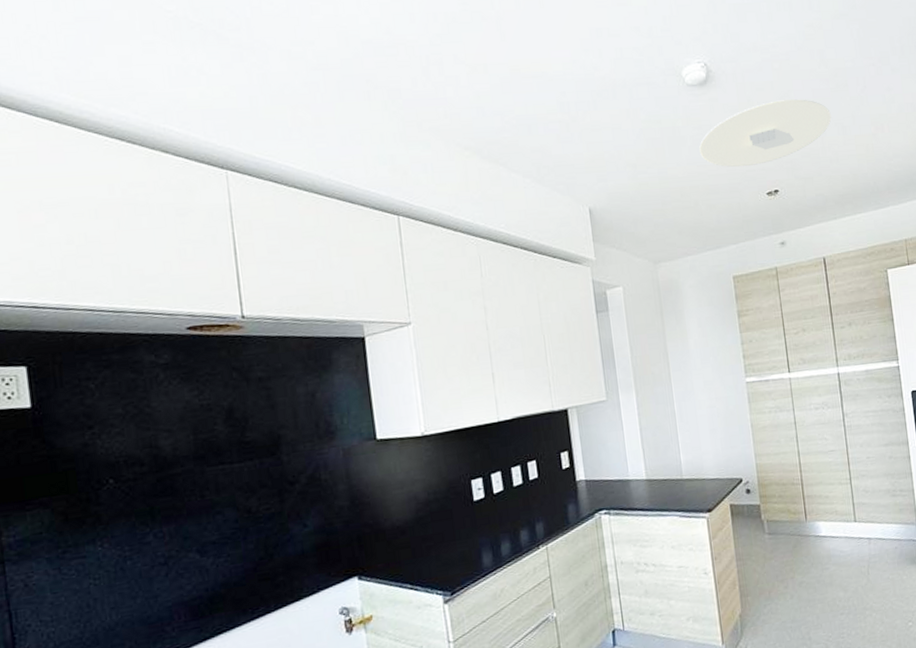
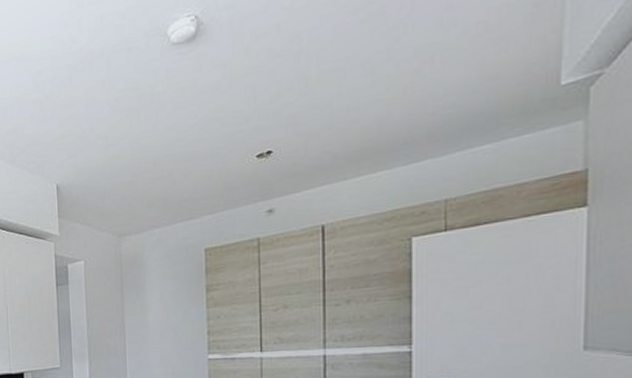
ceiling light: present [699,99,832,168] -> none [180,38,356,131]

